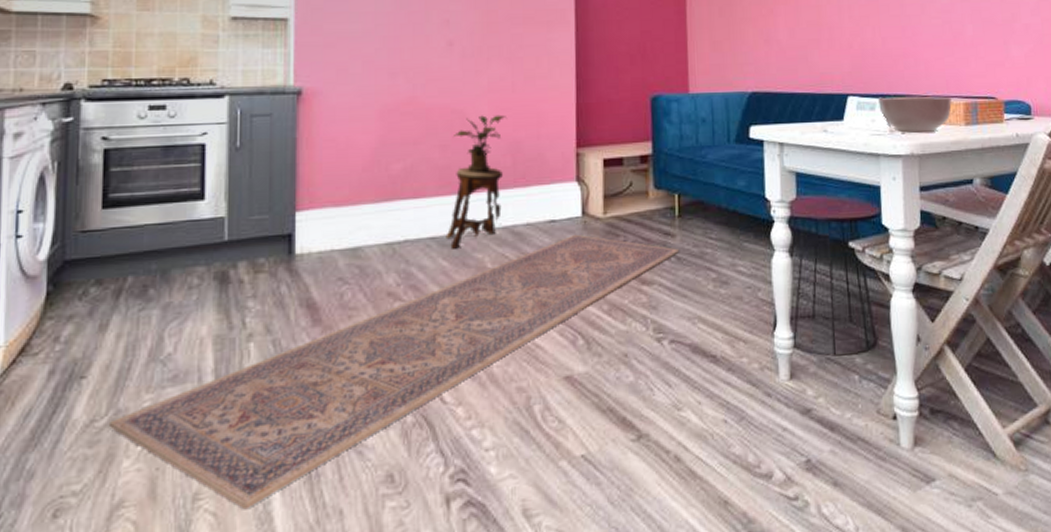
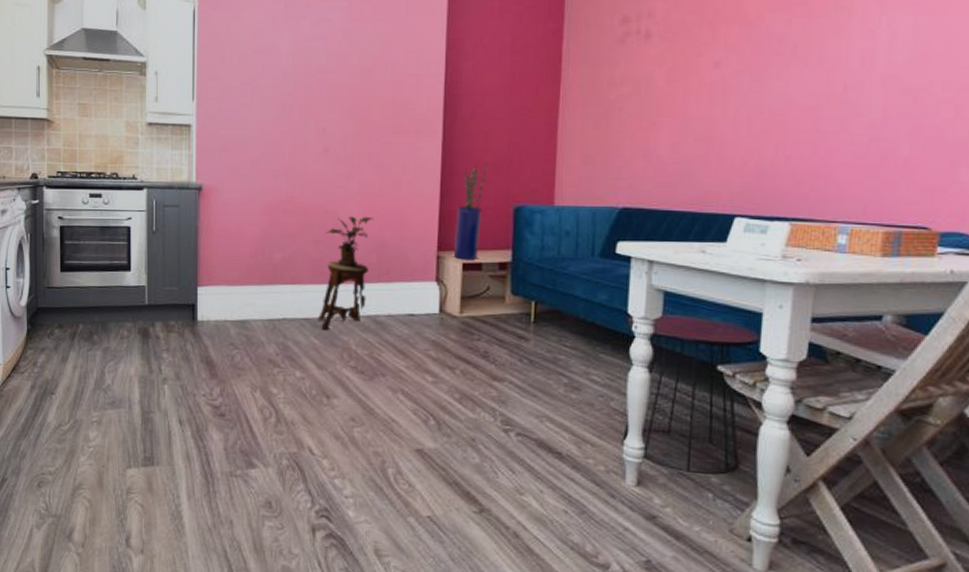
rug: present [108,234,679,510] -> none [70,328,531,507]
vase: none [593,51,623,157] -> present [453,162,488,262]
bowl: present [878,96,952,134] -> none [772,221,867,262]

